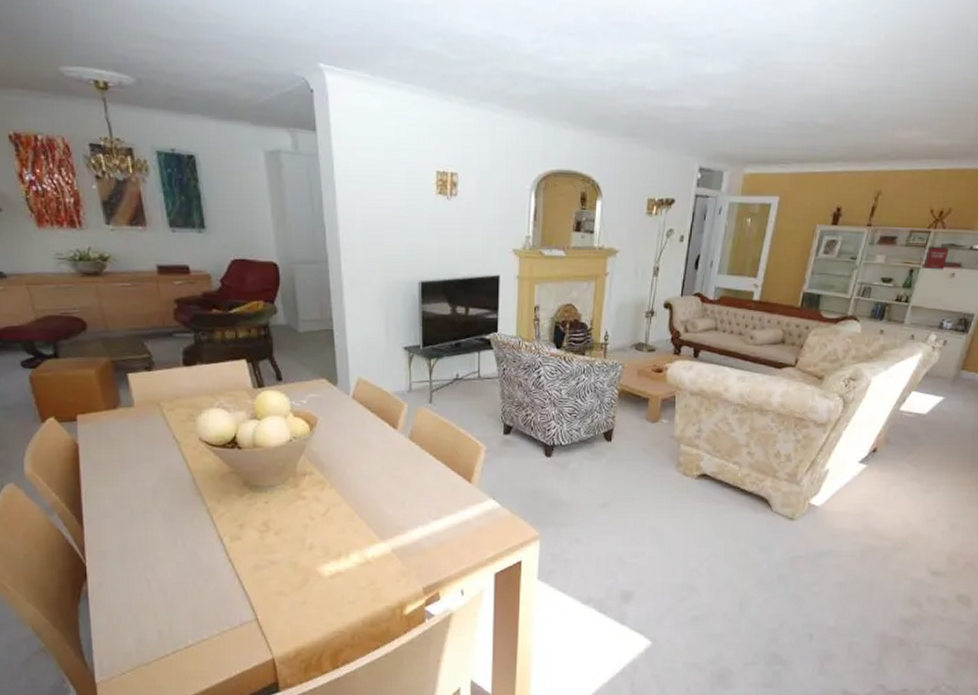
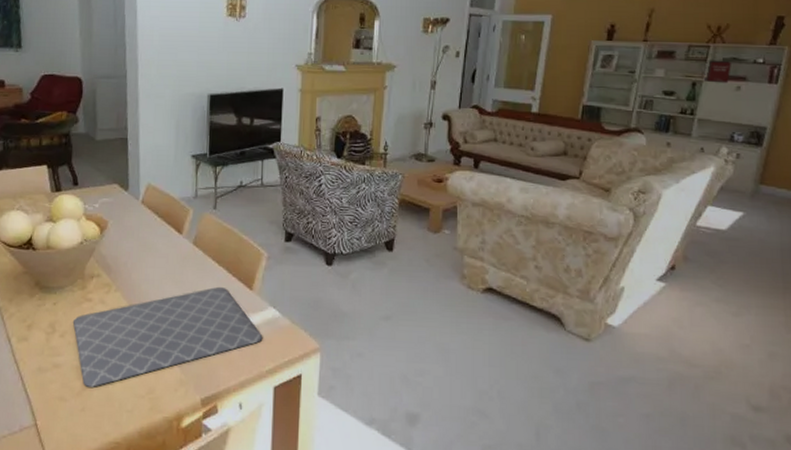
placemat: none [288,480,483,581] -> present [73,286,263,387]

